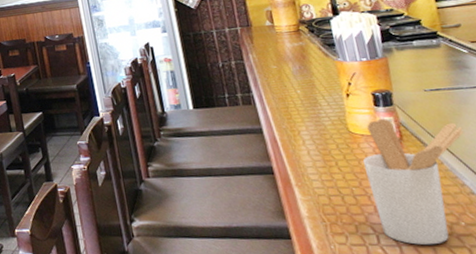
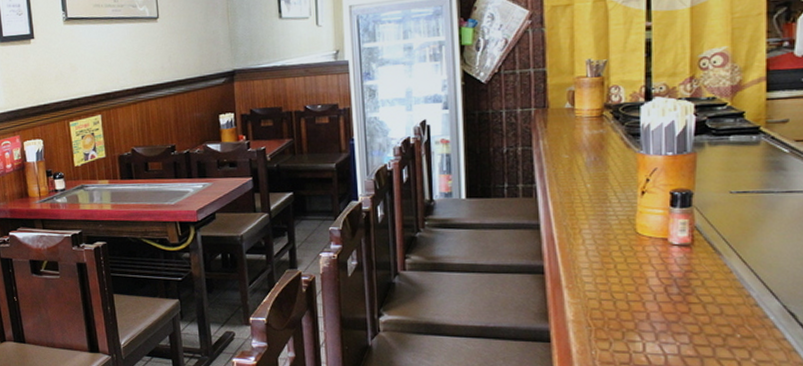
utensil holder: present [362,118,464,246] -> none [644,220,763,356]

